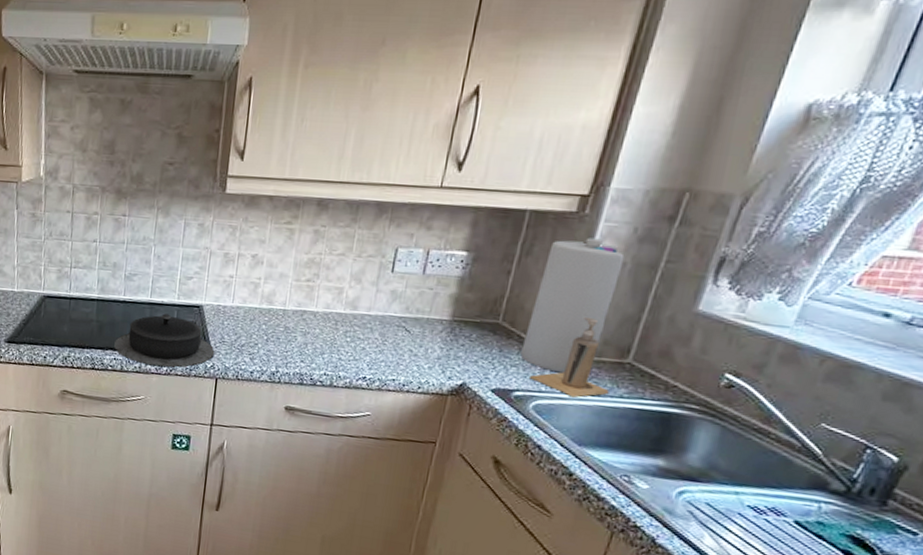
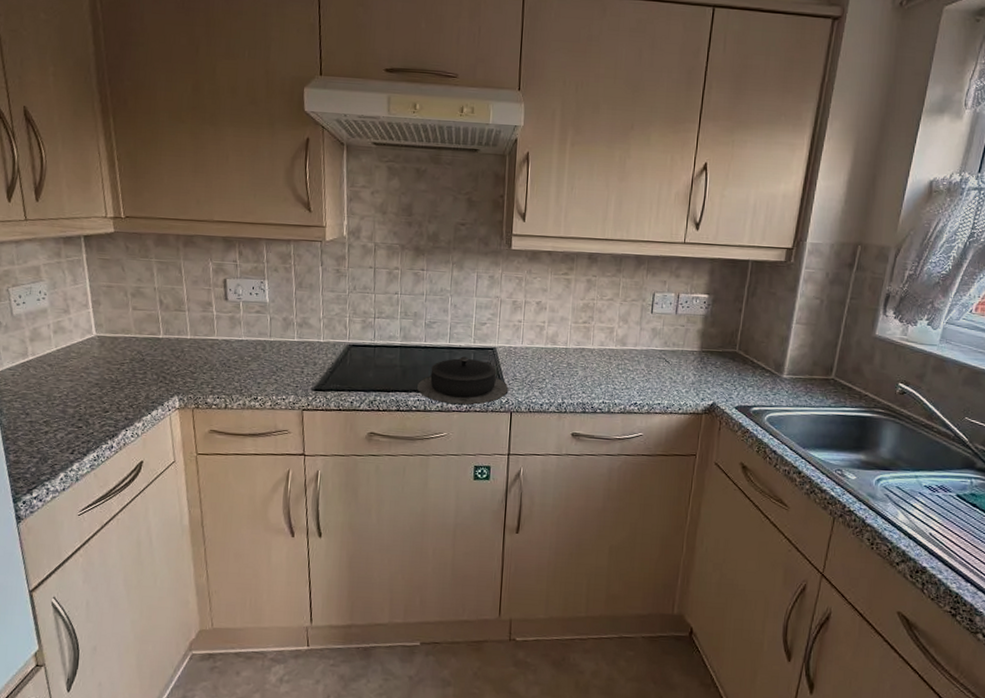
paper towel holder: present [520,237,625,373] -> none [754,281,822,390]
soap dispenser: present [530,316,609,398] -> none [763,343,821,409]

